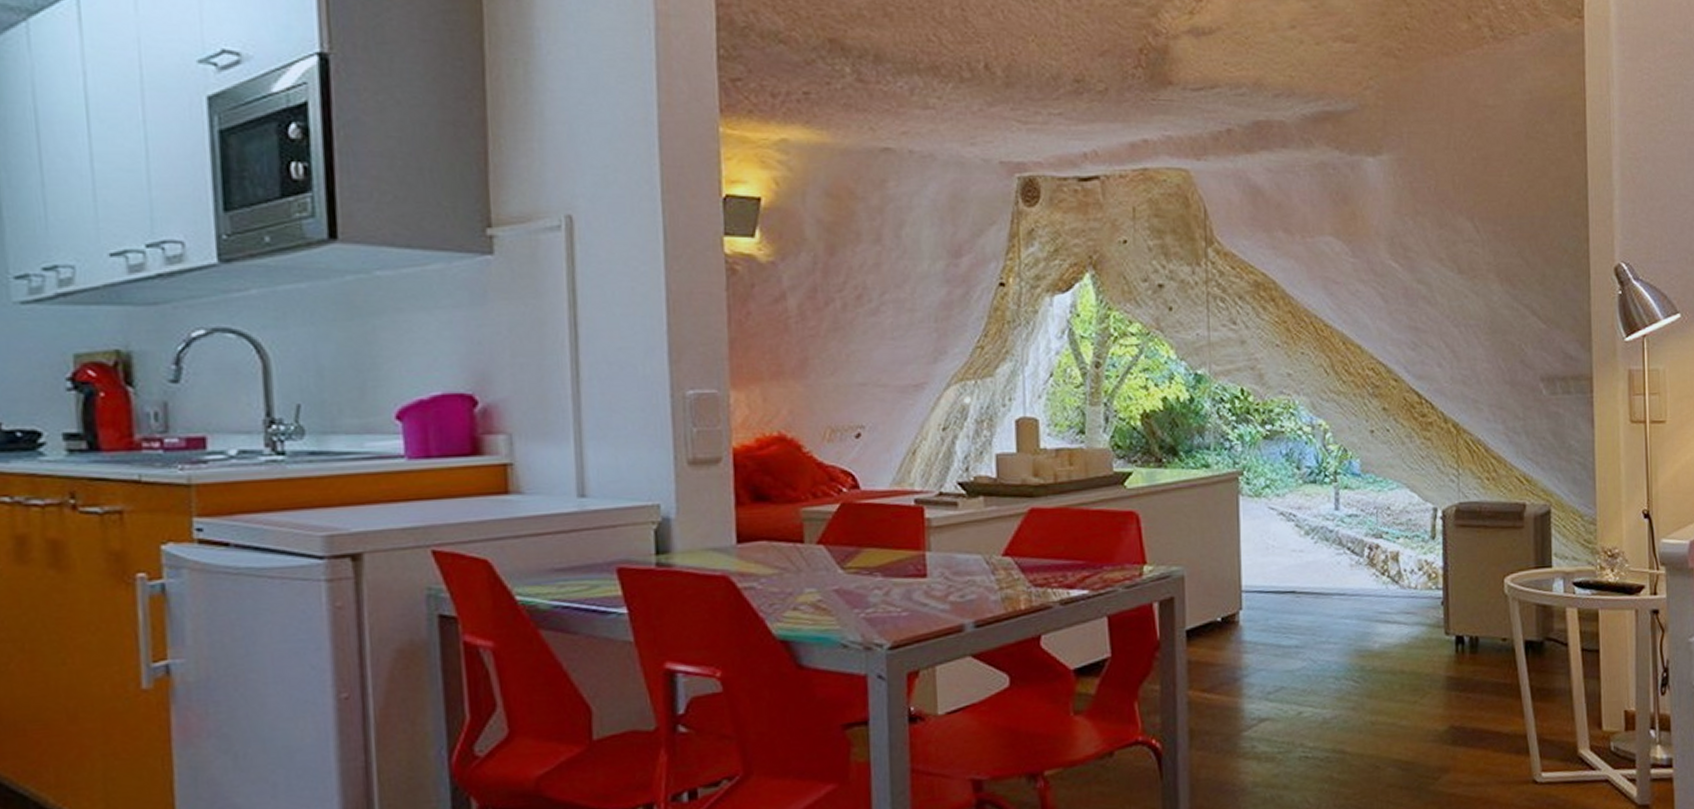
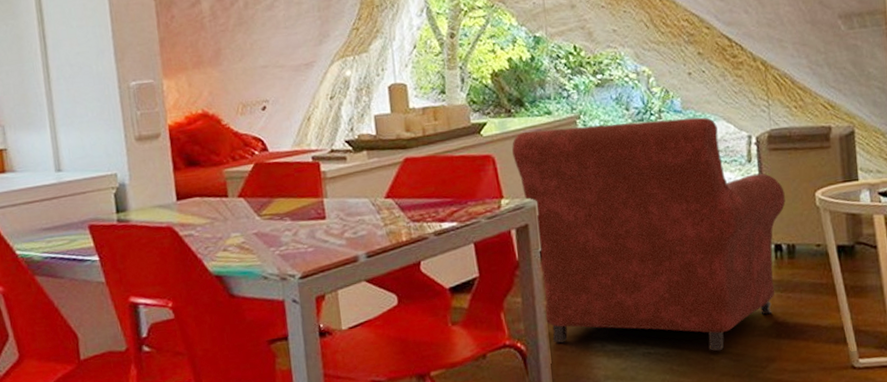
armchair: none [1160,482,1471,758] -> present [511,117,786,352]

